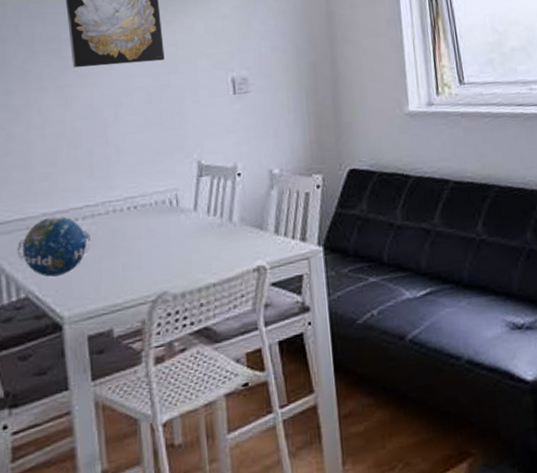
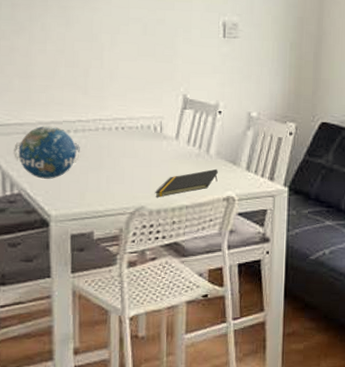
notepad: none [178,237,245,279] -> present [155,168,218,197]

